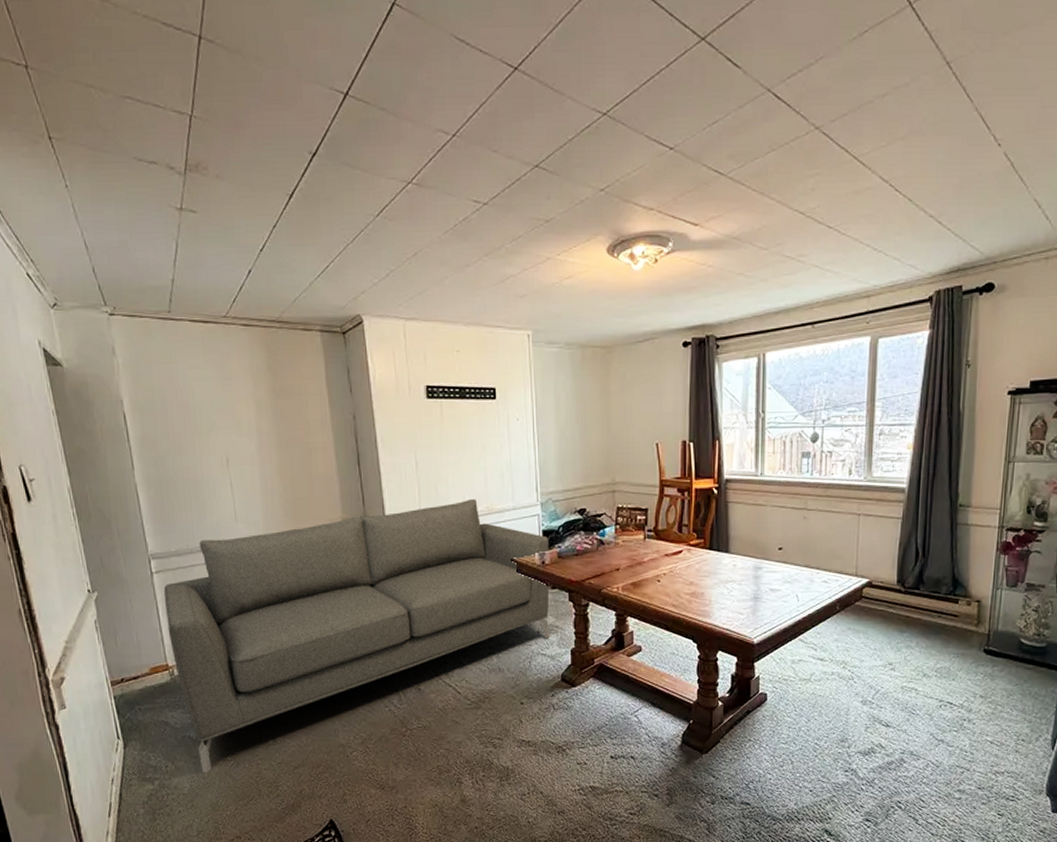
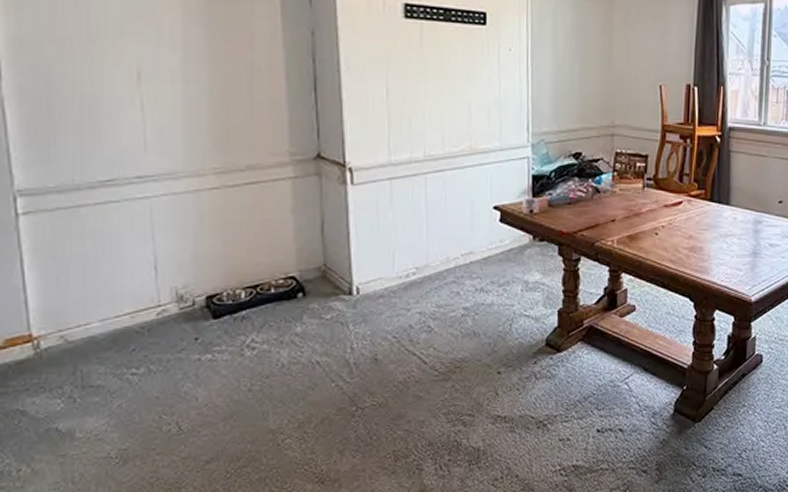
sofa: present [163,498,550,773] -> none [32,136,539,477]

